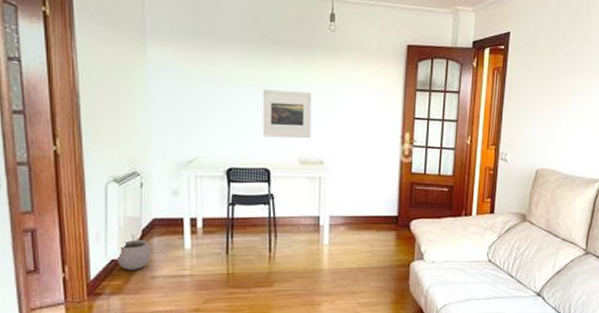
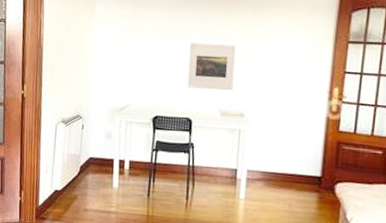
plant pot: present [117,233,151,271] -> none [59,169,86,202]

